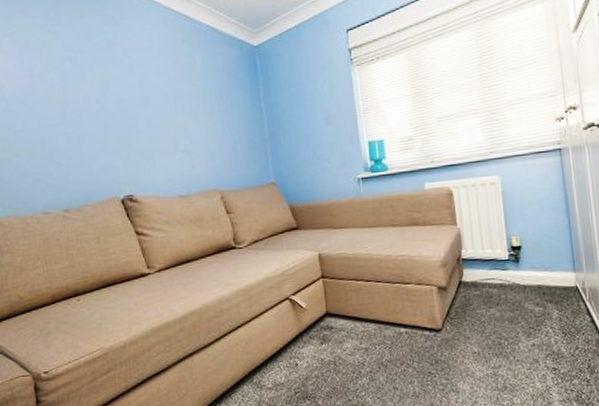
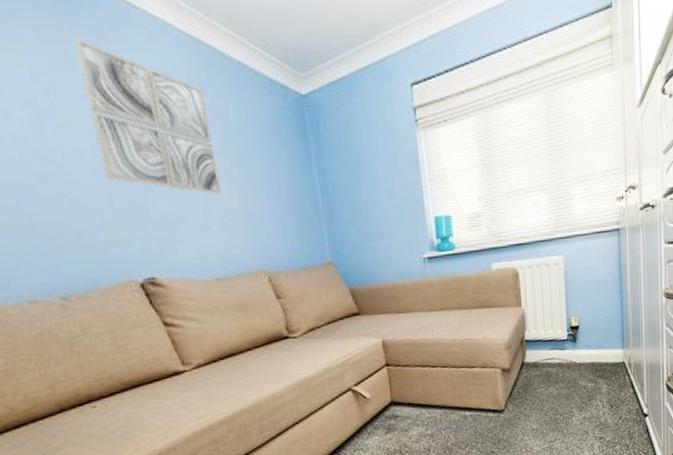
wall art: none [92,20,187,129] -> present [74,40,221,195]

